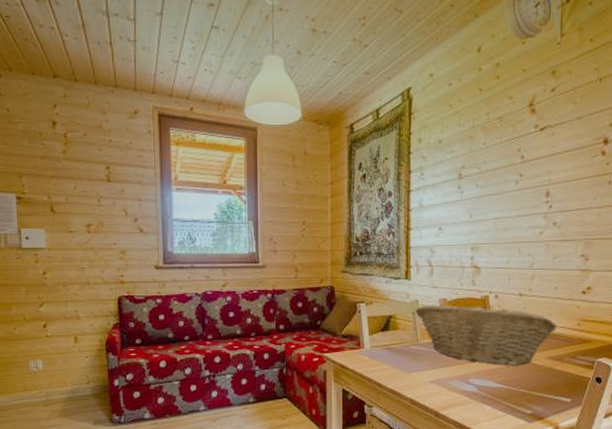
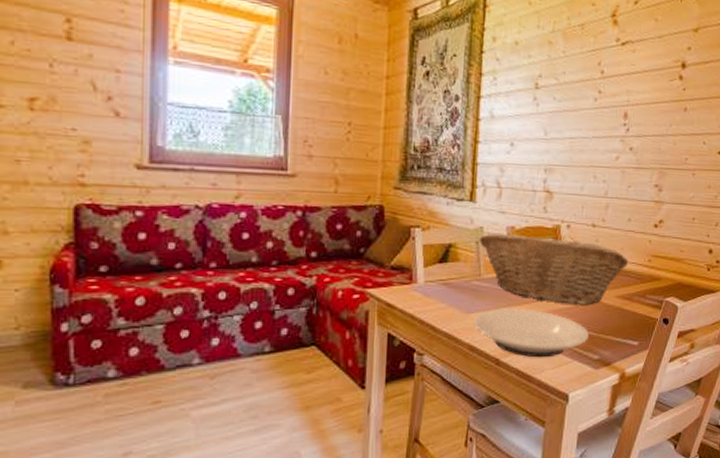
plate: none [414,369,521,411] -> present [473,309,589,358]

